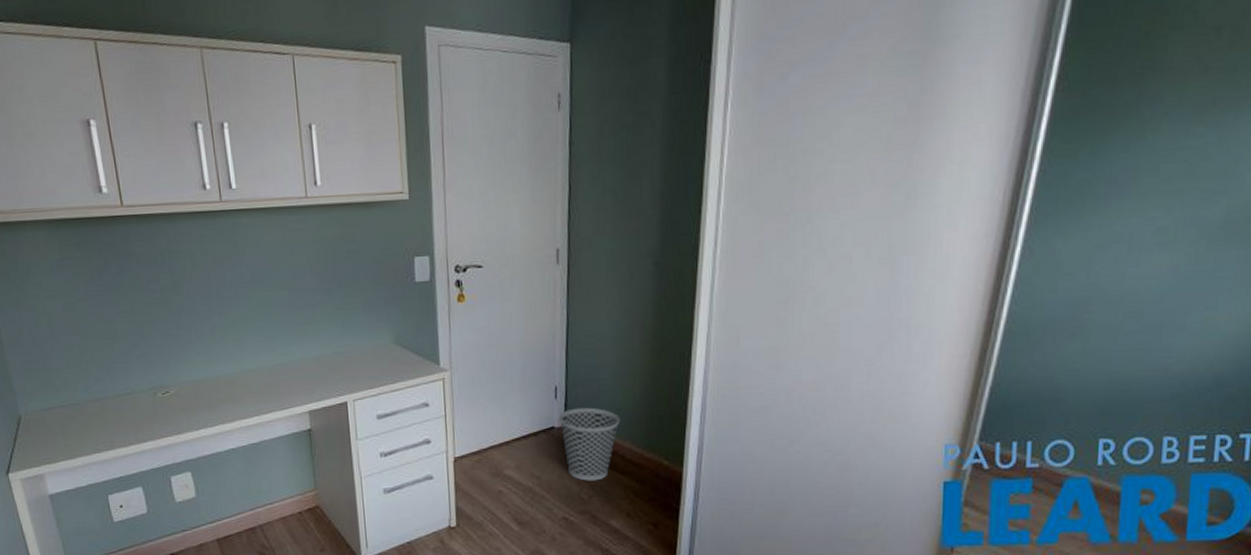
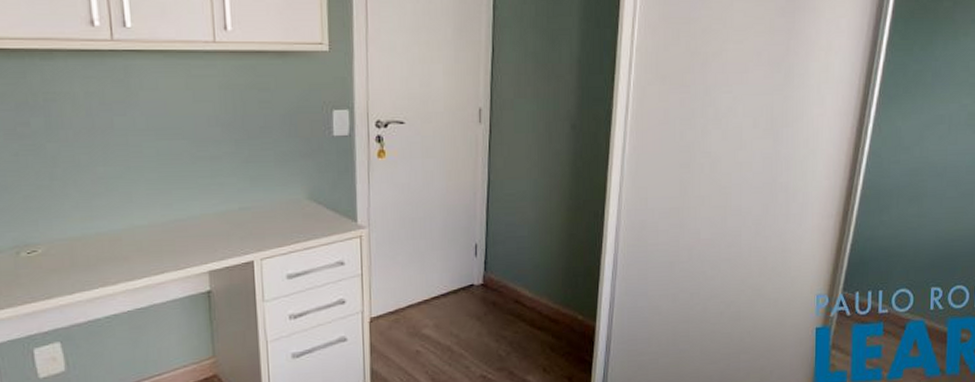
wastebasket: present [559,407,621,481] -> none [479,264,538,338]

